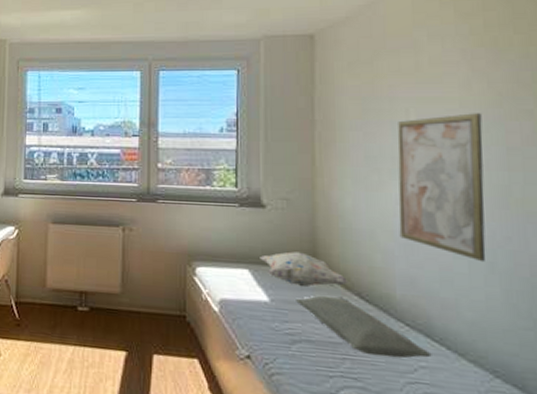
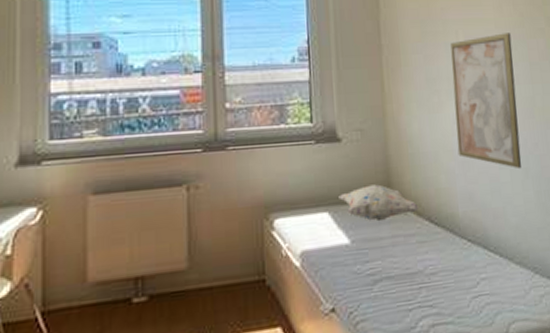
pillow: present [296,295,432,359] -> none [375,226,489,279]

